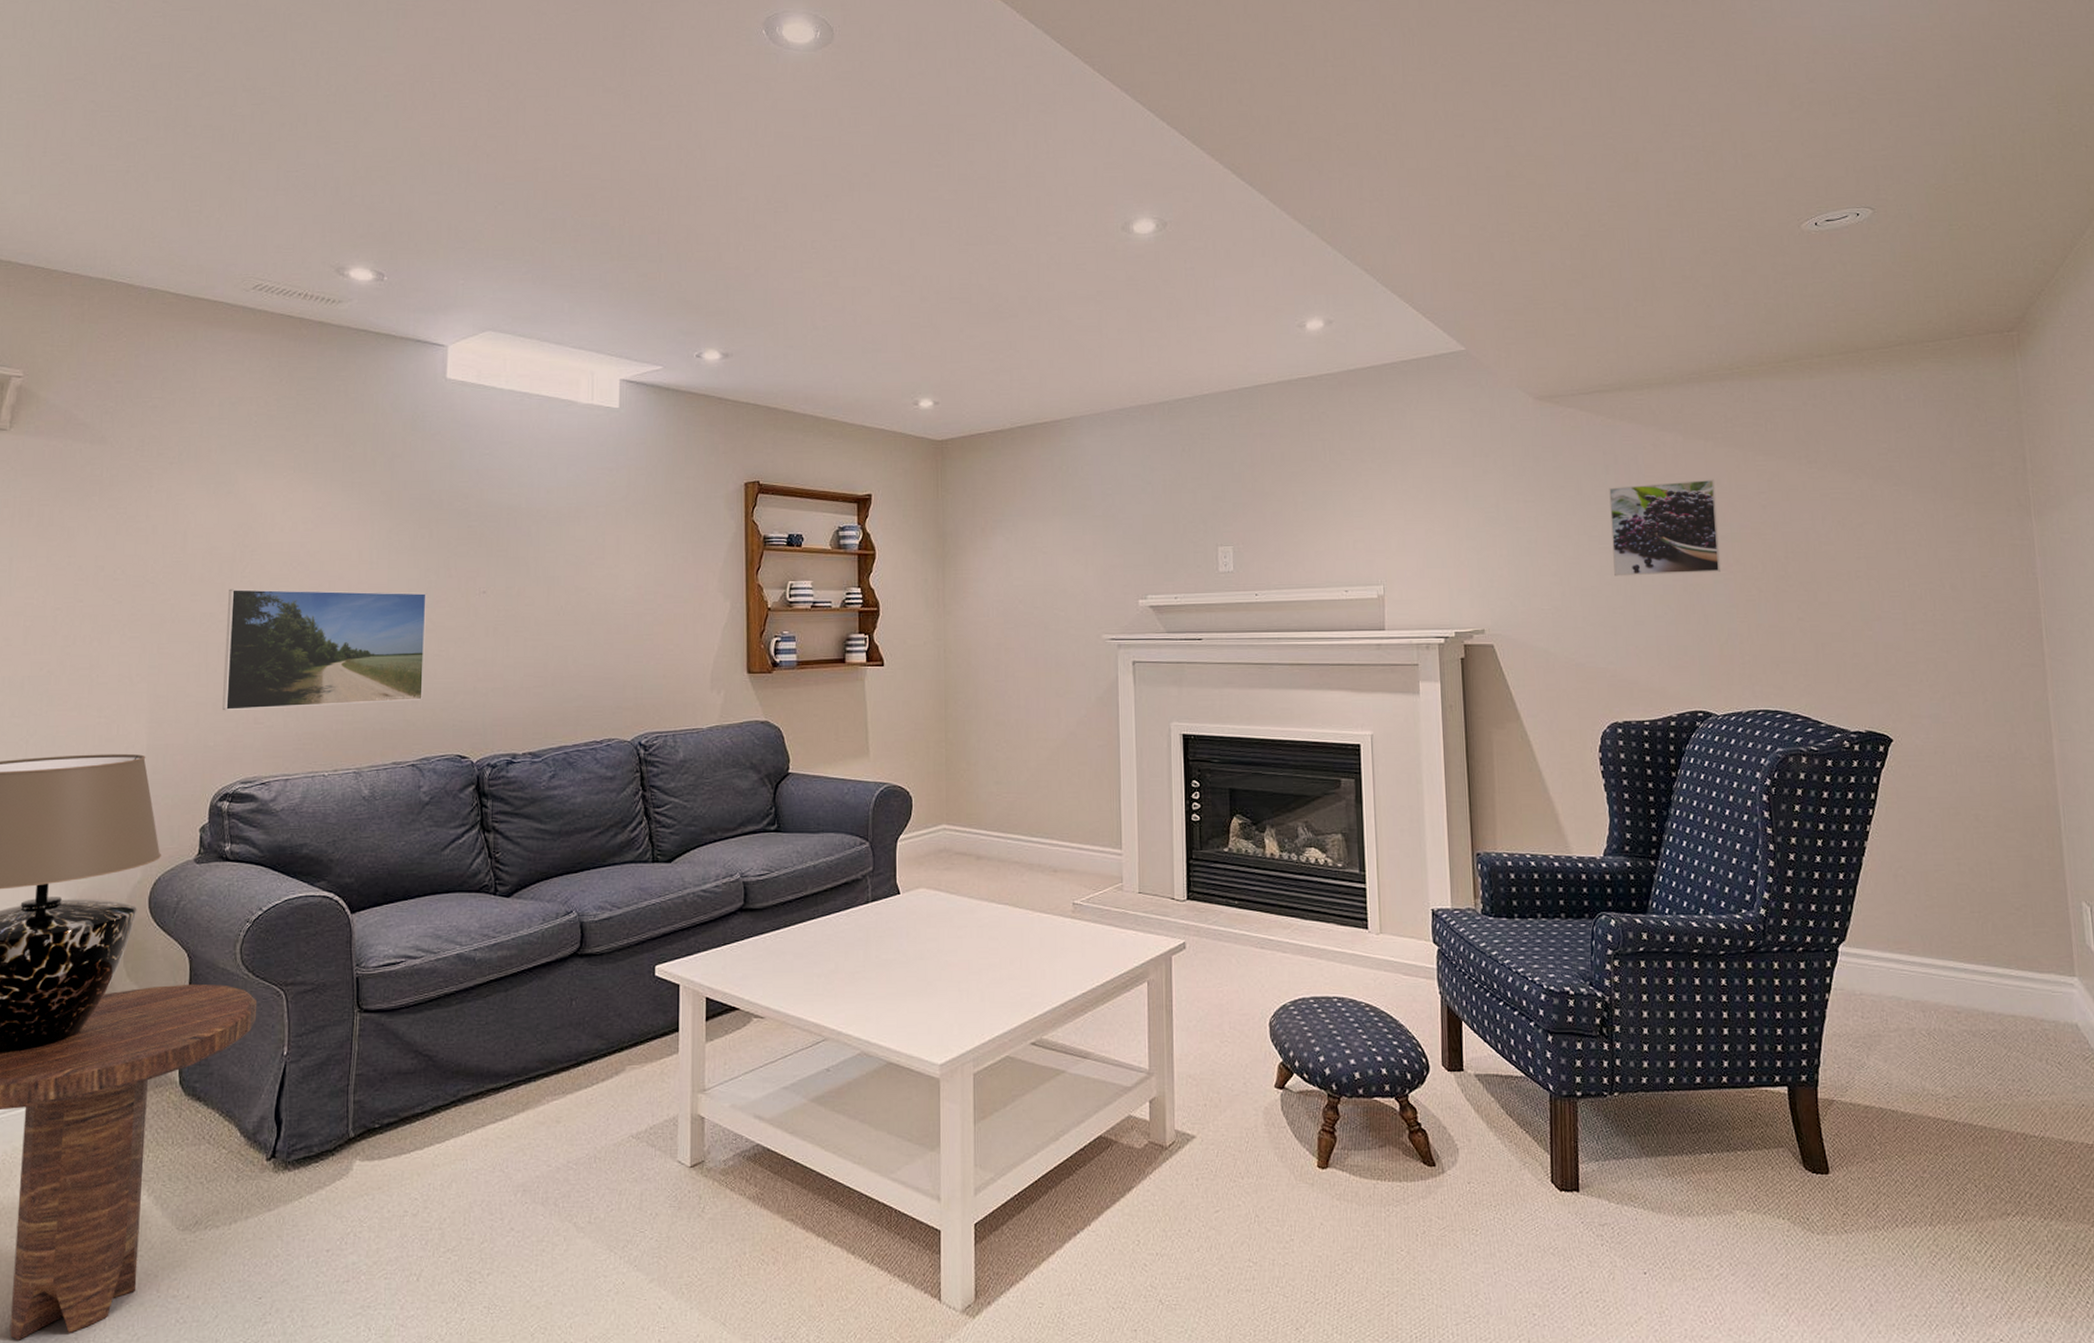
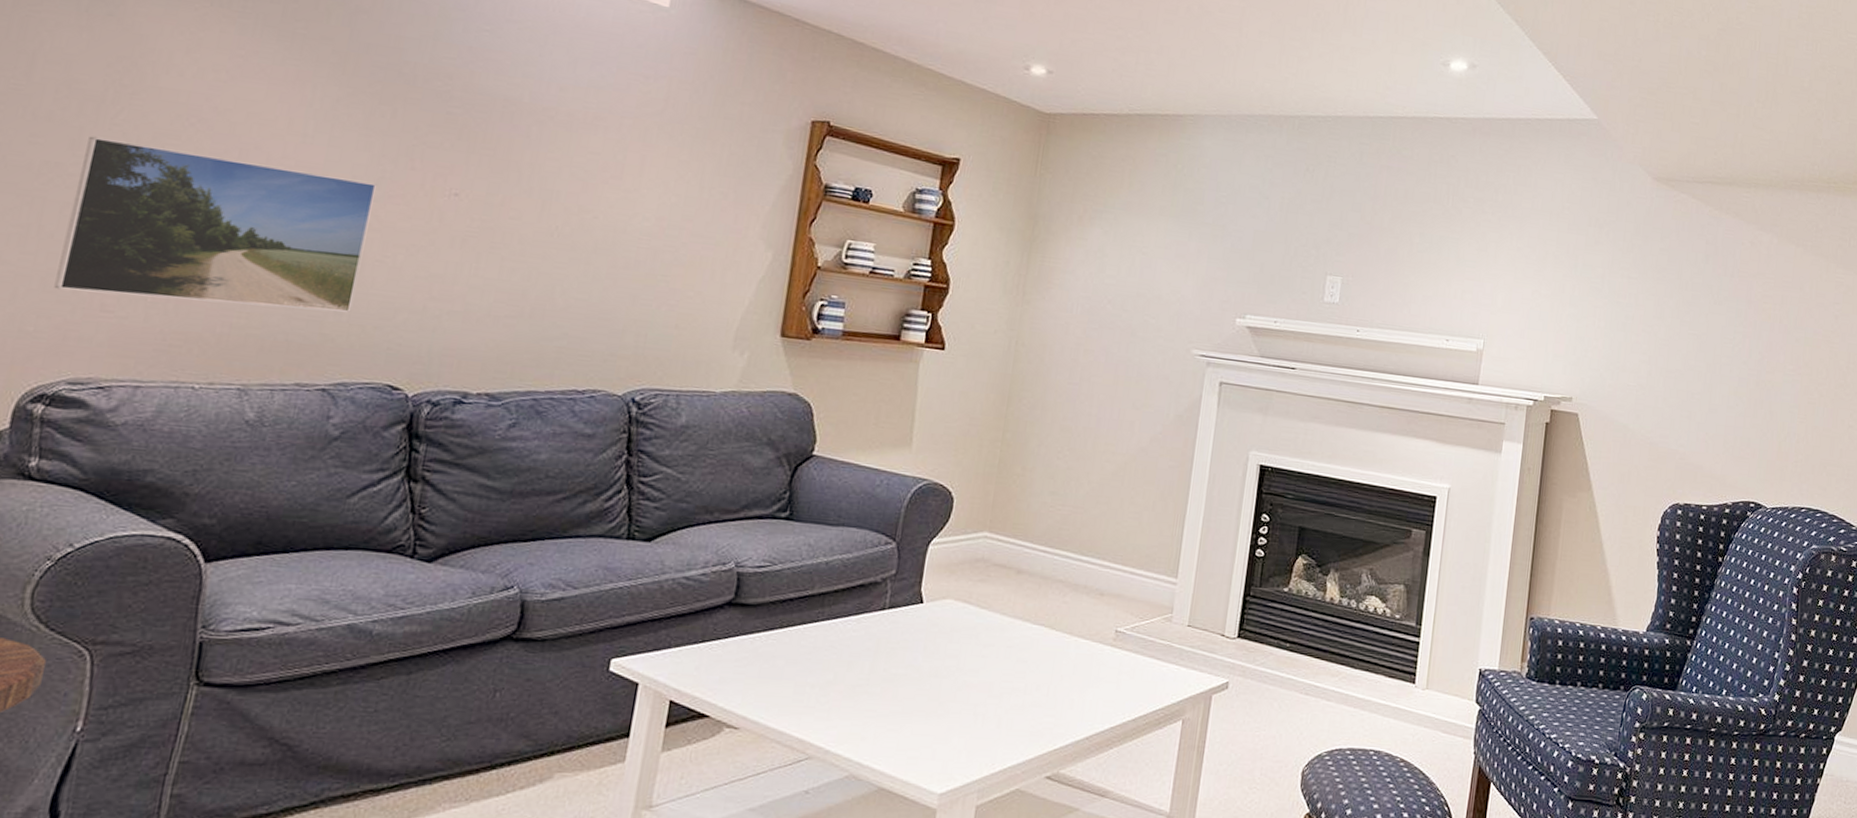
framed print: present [1609,479,1720,576] -> none [1698,276,1799,372]

